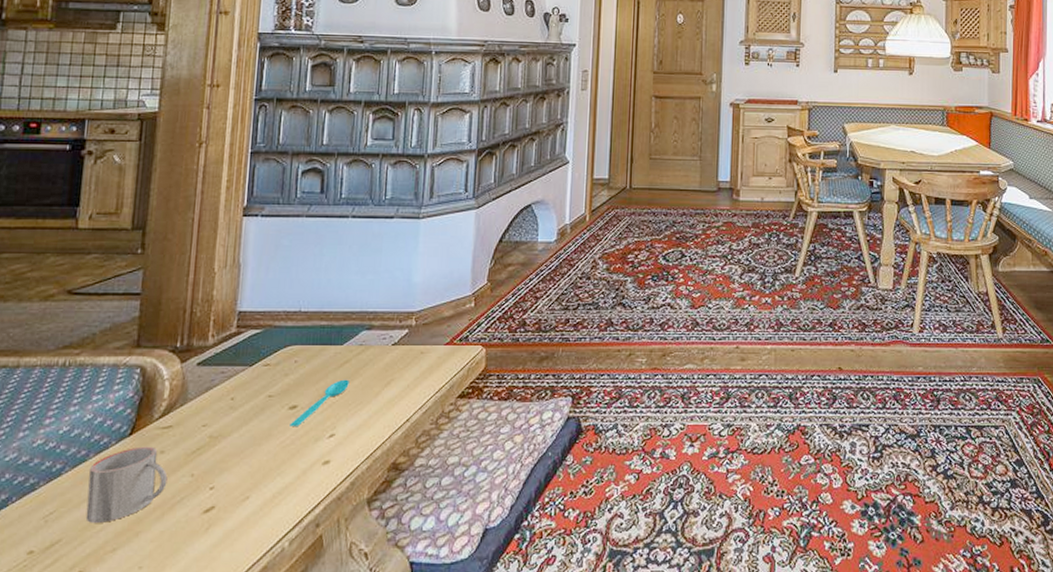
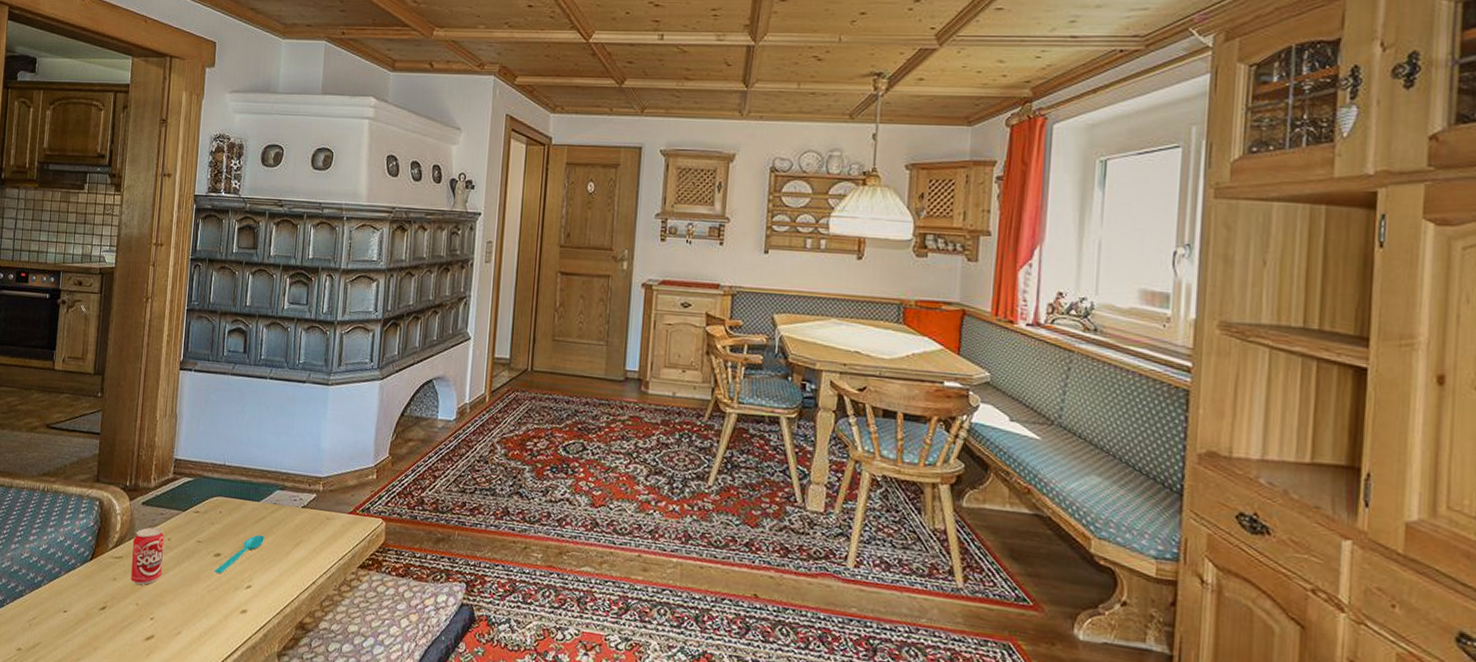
mug: present [85,446,168,523] -> none [58,571,118,634]
beverage can: none [183,388,226,454] -> present [131,527,164,585]

